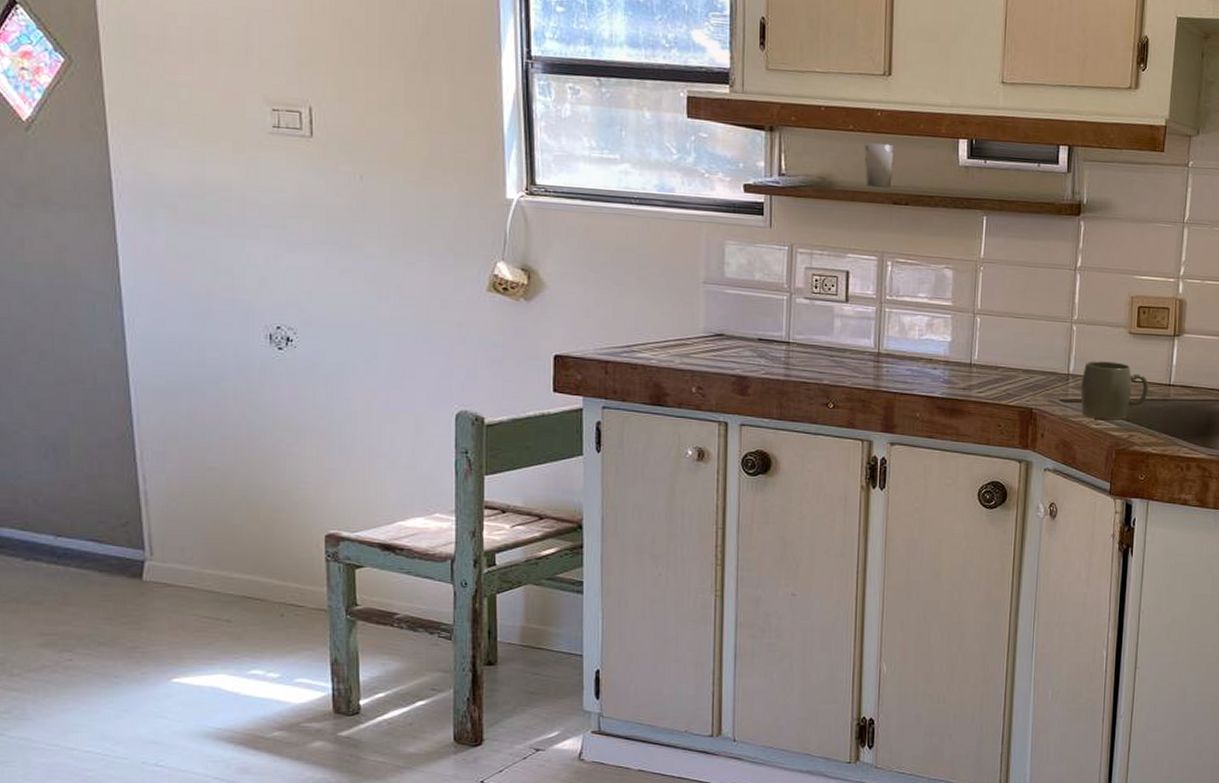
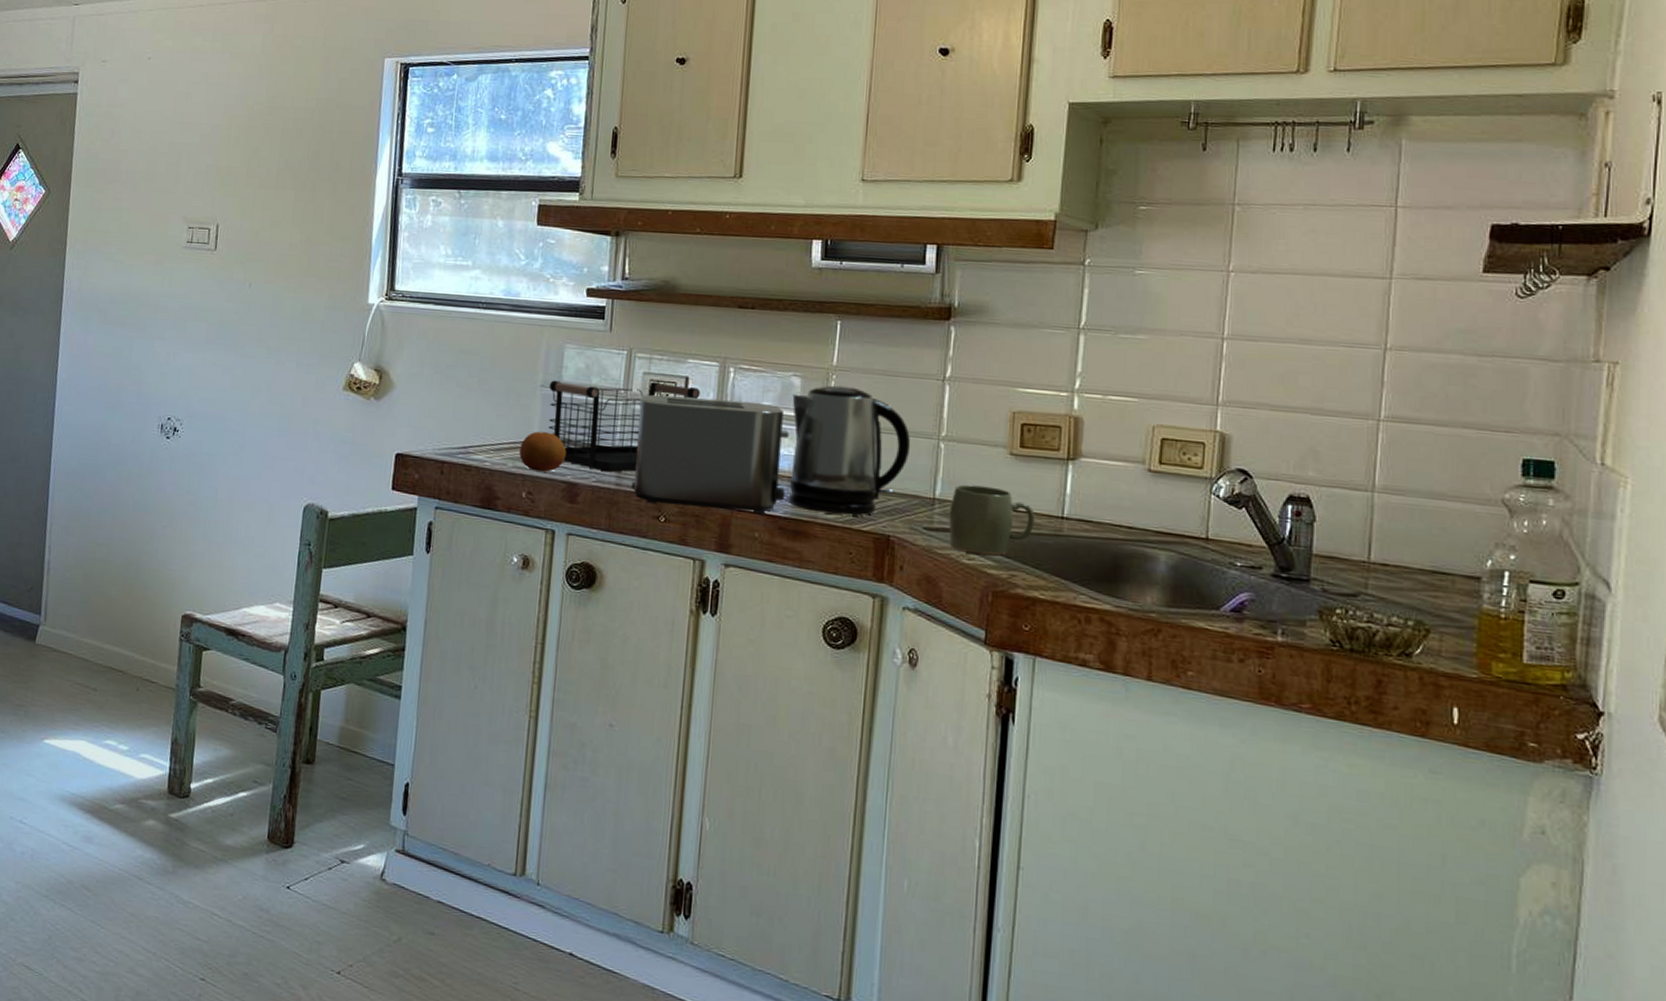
fruit: none [686,327,734,367] -> present [519,431,567,472]
dish rack: none [711,276,861,364] -> present [548,380,701,472]
toaster: none [800,288,944,396] -> present [631,394,790,514]
cup: present [864,142,896,188] -> none [710,245,744,291]
kettle: none [944,276,1049,393] -> present [788,385,911,516]

